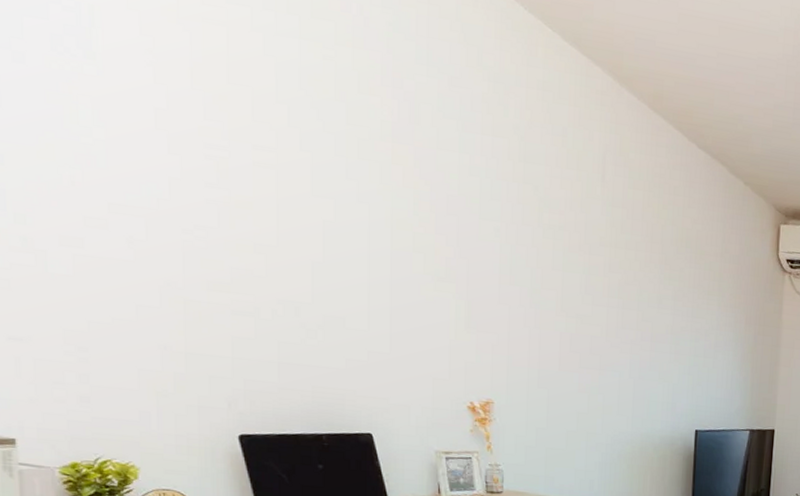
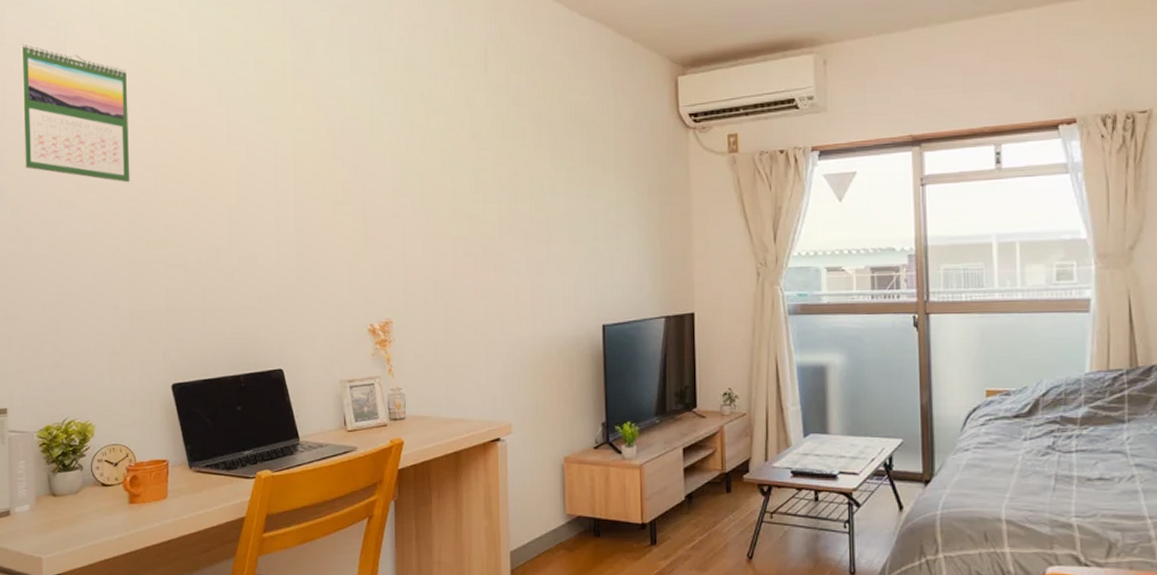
calendar: none [21,16,184,213] -> present [21,43,130,183]

